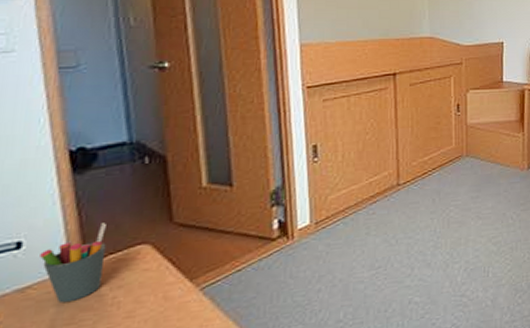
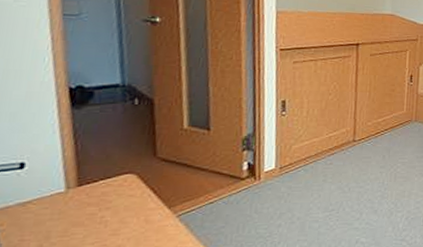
pen holder: present [40,223,106,303] -> none [40,153,99,218]

